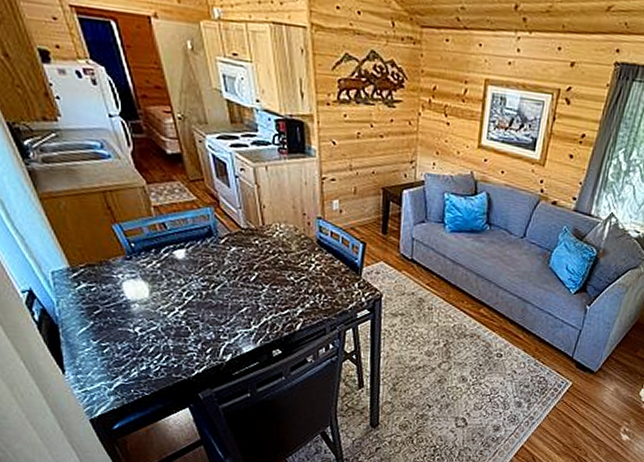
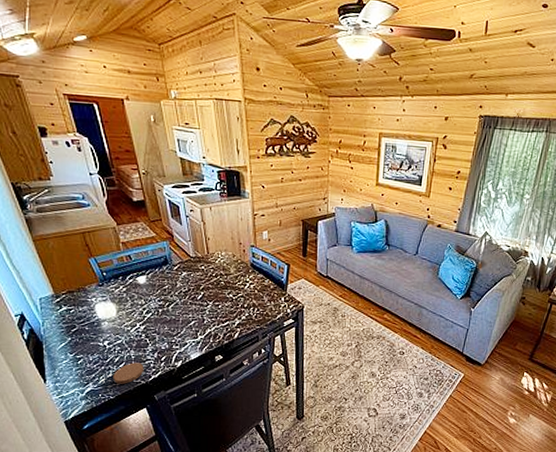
coaster: none [147,354,186,379] -> present [113,362,144,384]

